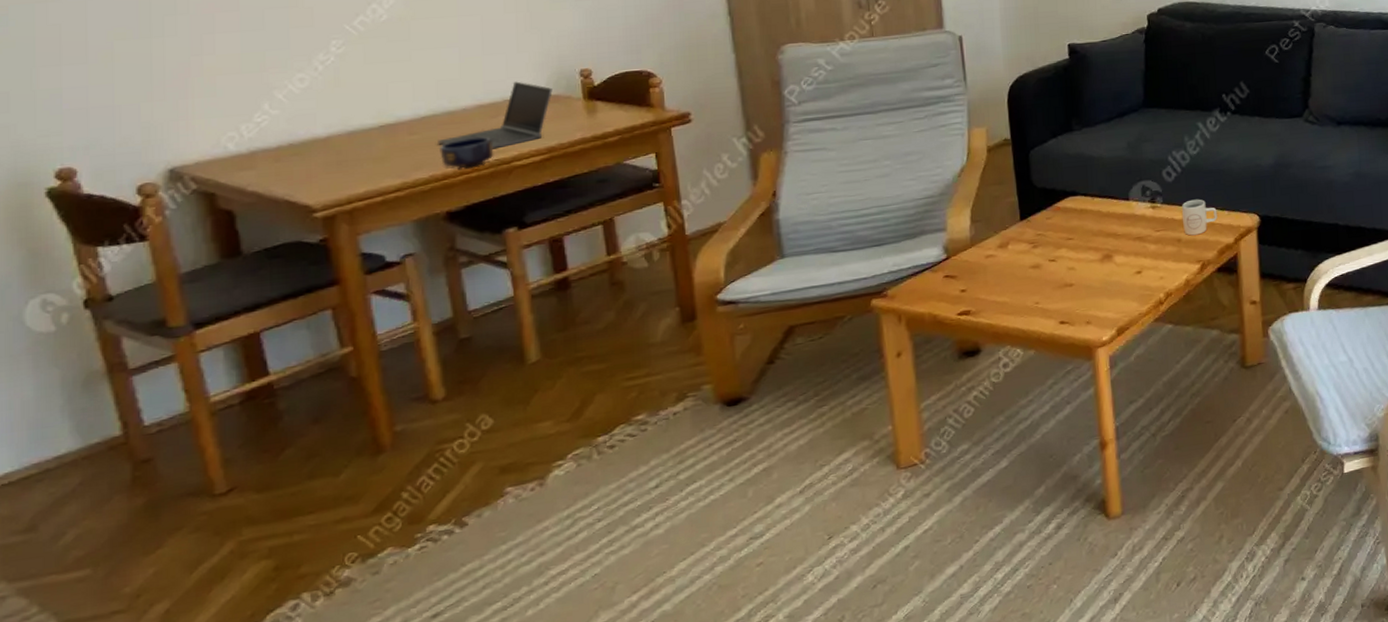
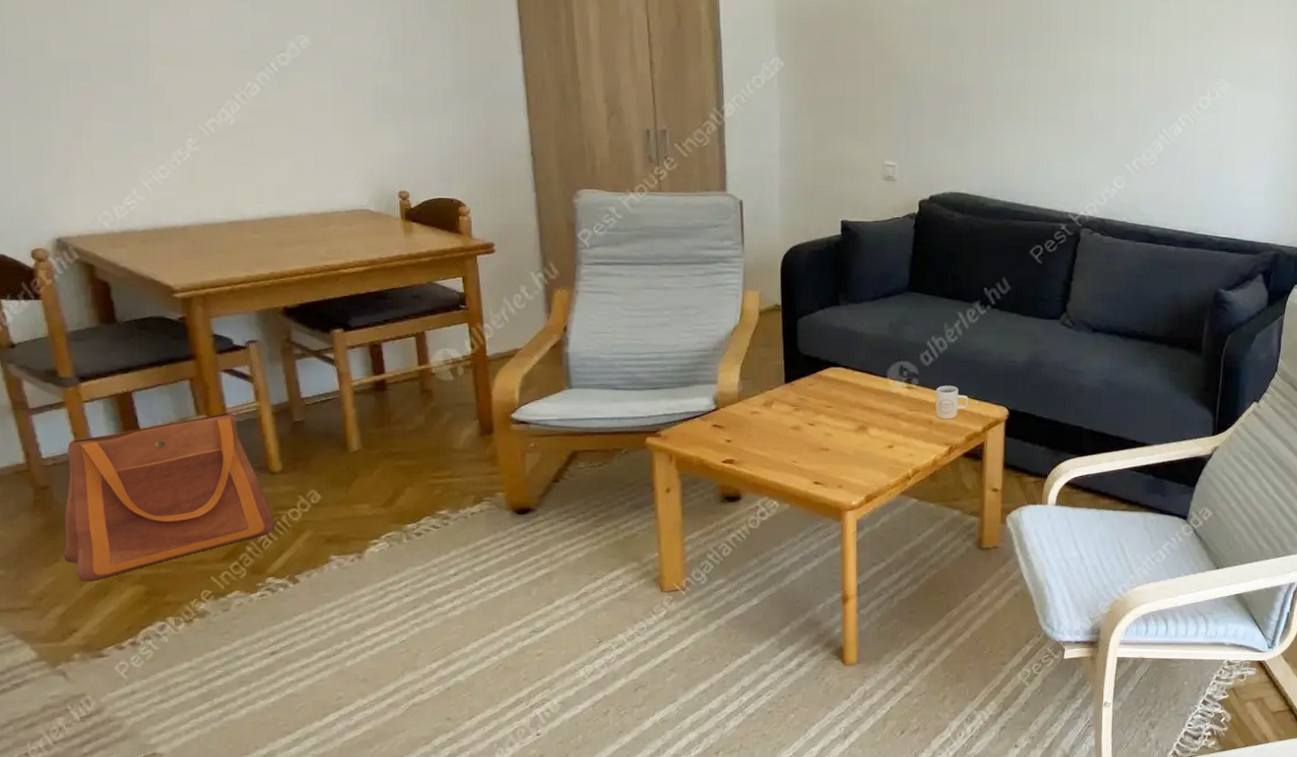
shopping bag: none [168,340,438,568] -> present [63,413,275,582]
laptop computer: present [438,81,553,149] -> none [277,195,375,256]
mug: present [439,137,494,168] -> none [278,243,324,269]

